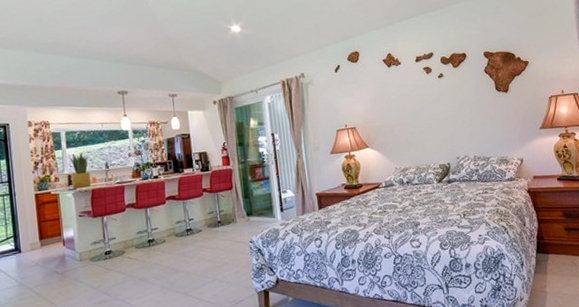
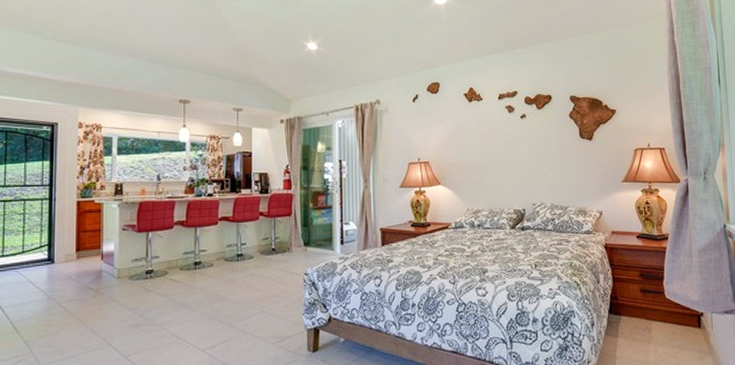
planter: present [68,152,92,190] -> none [118,161,141,200]

